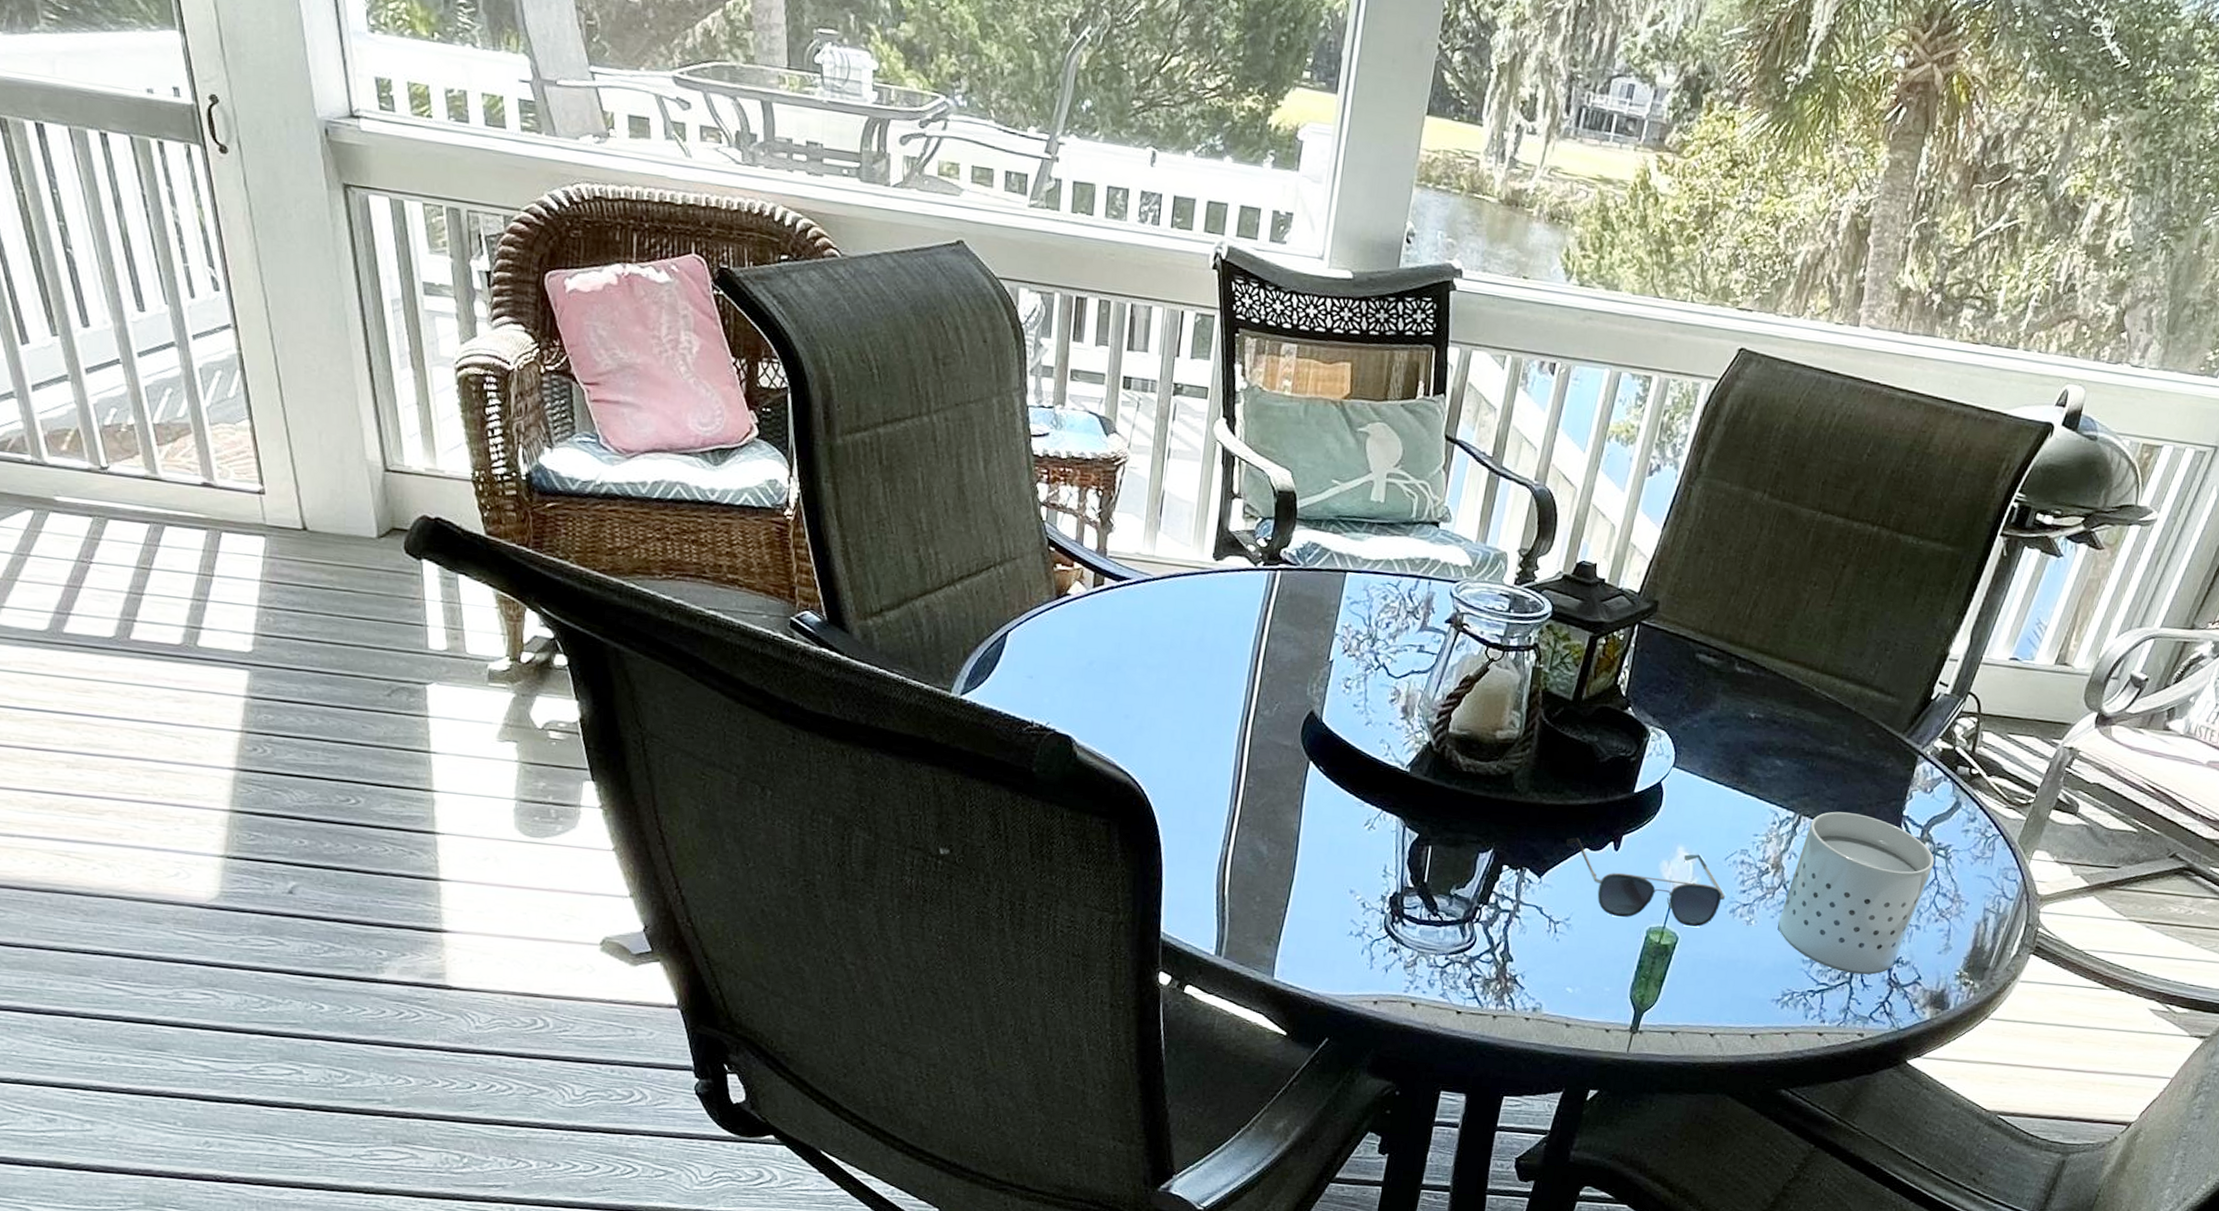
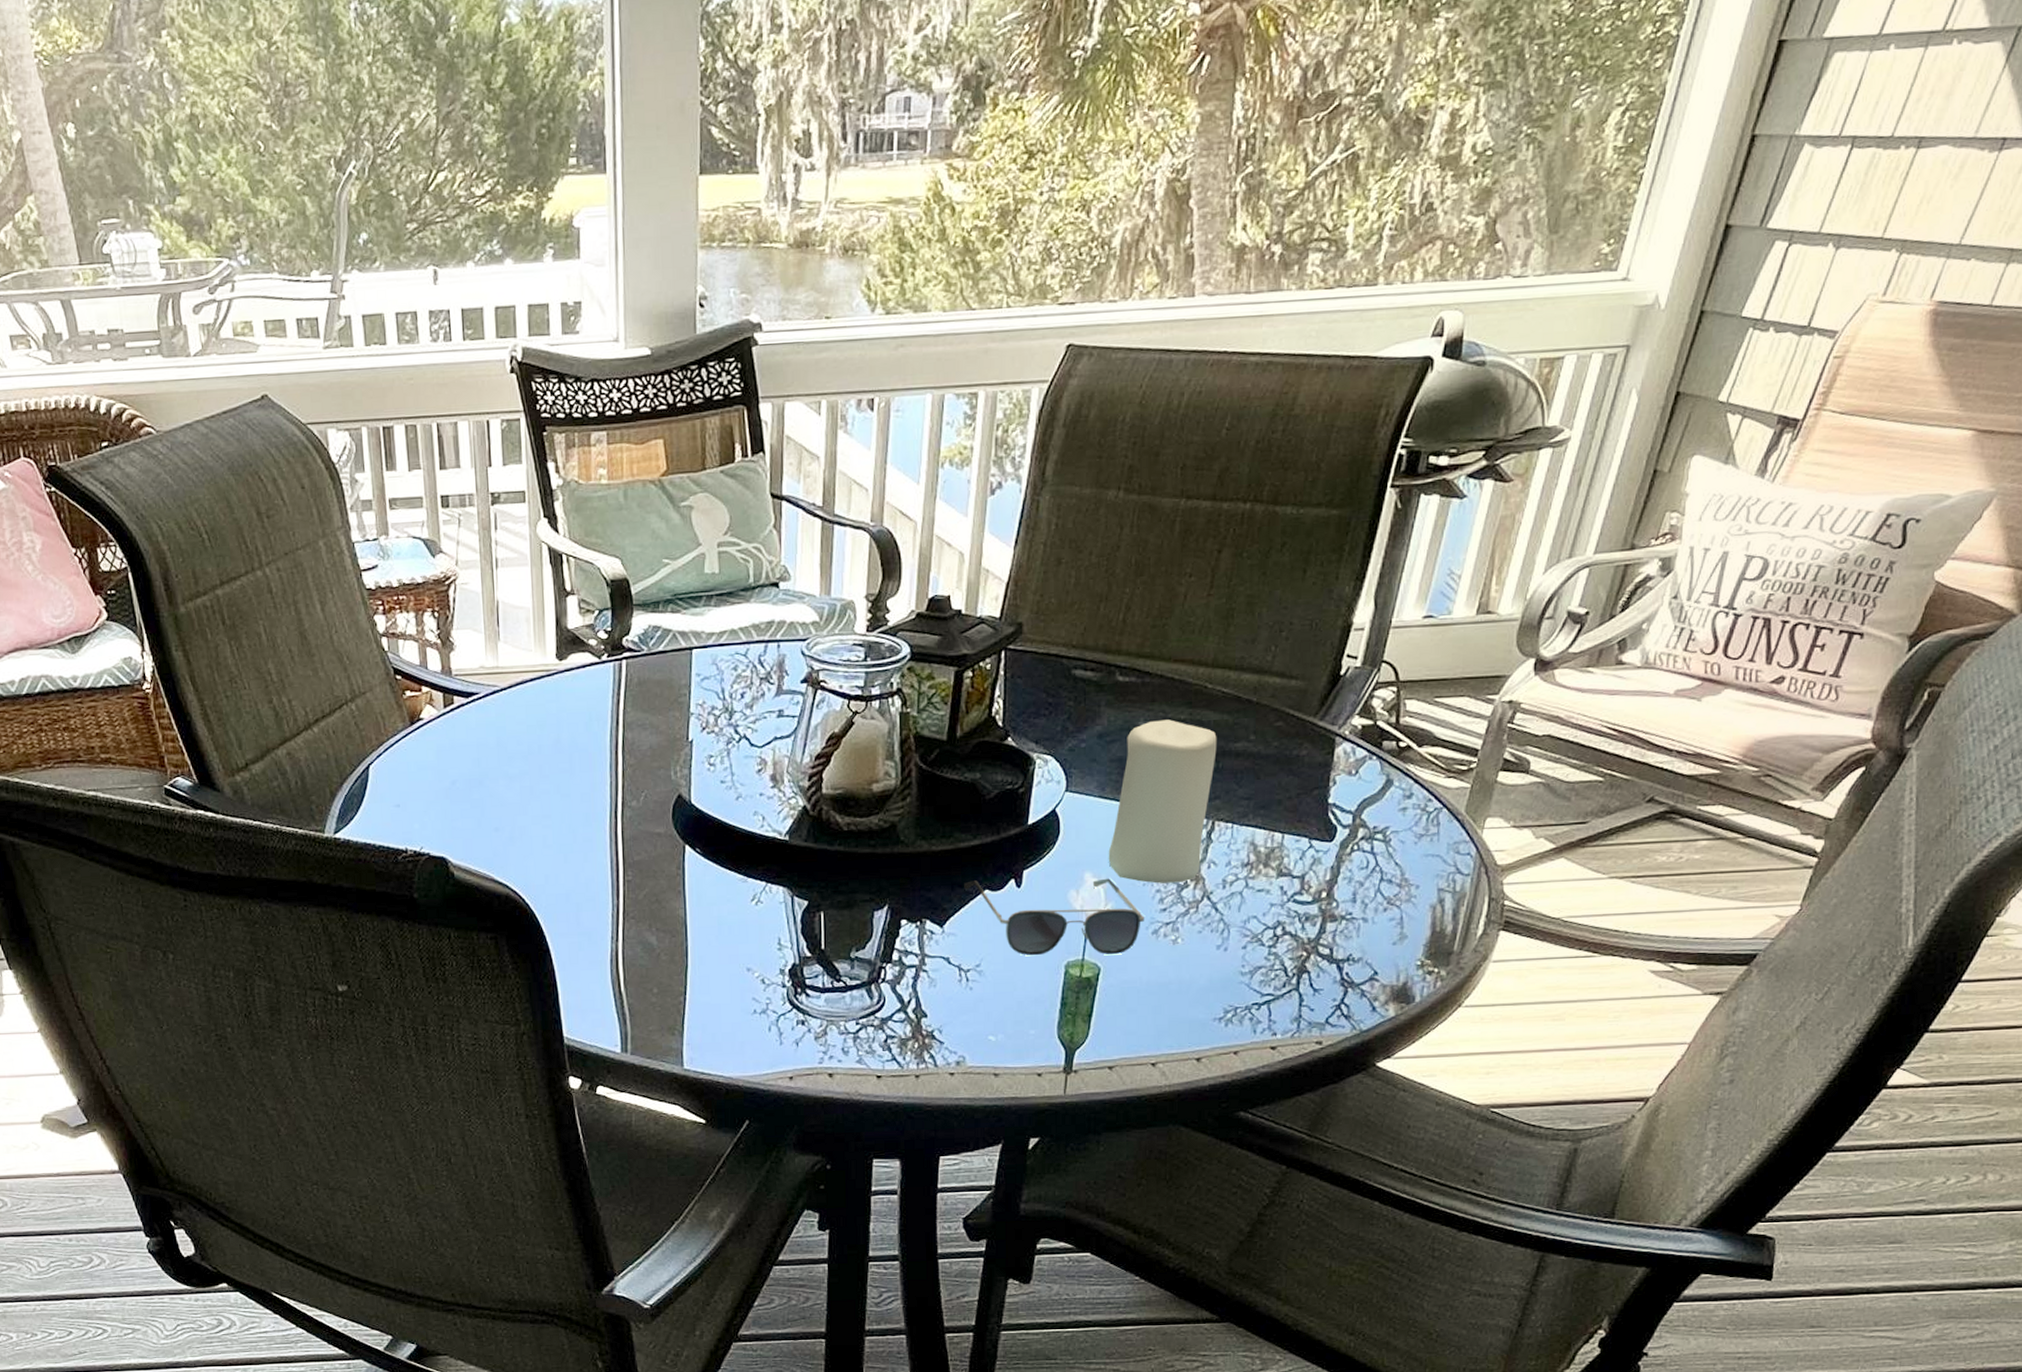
candle: none [1701,713,1816,868] -> present [1108,719,1217,884]
mug: present [1778,811,1935,975] -> none [1208,809,1373,980]

